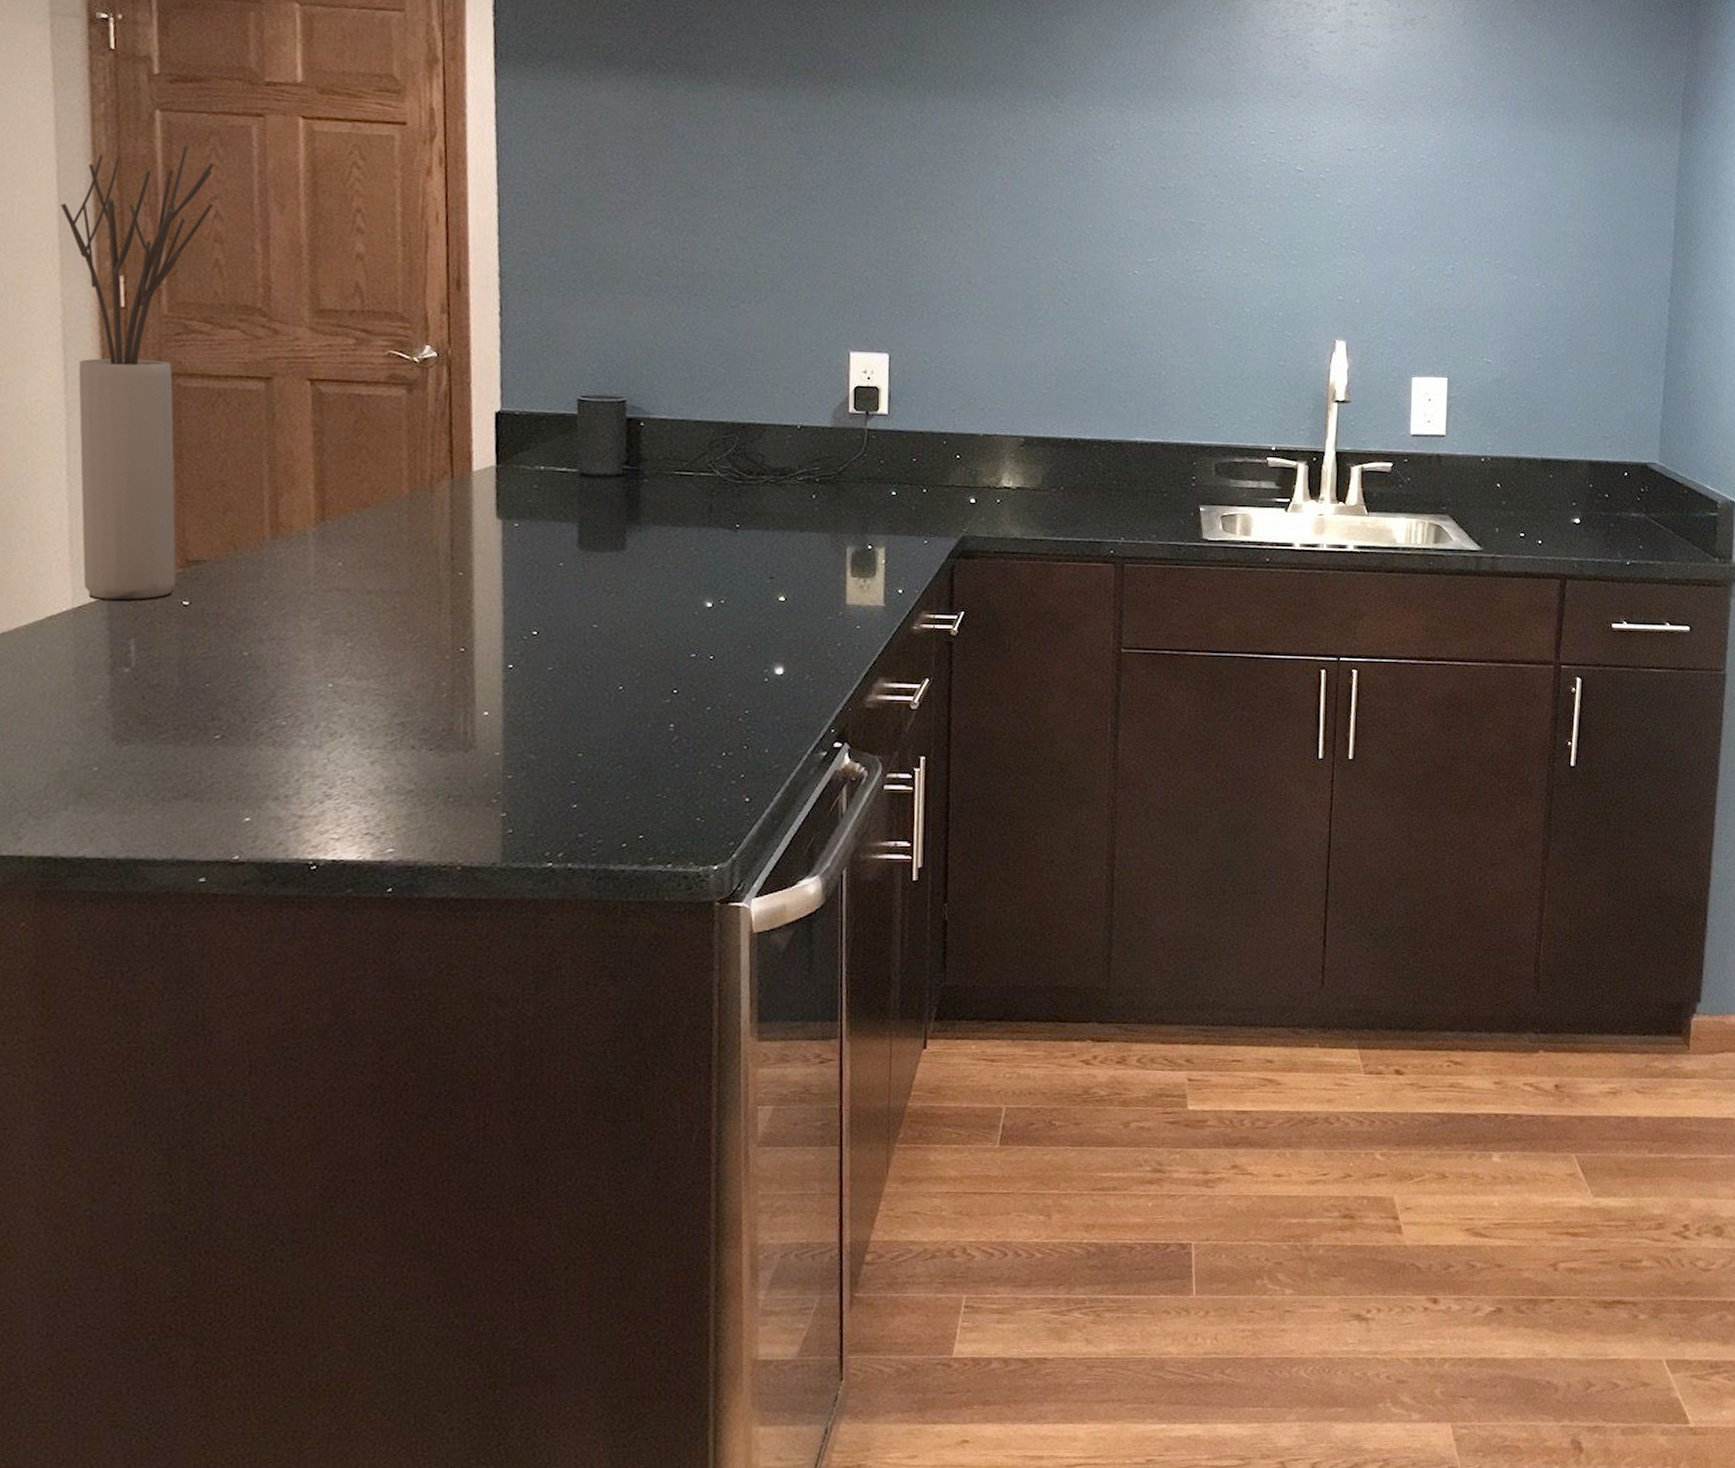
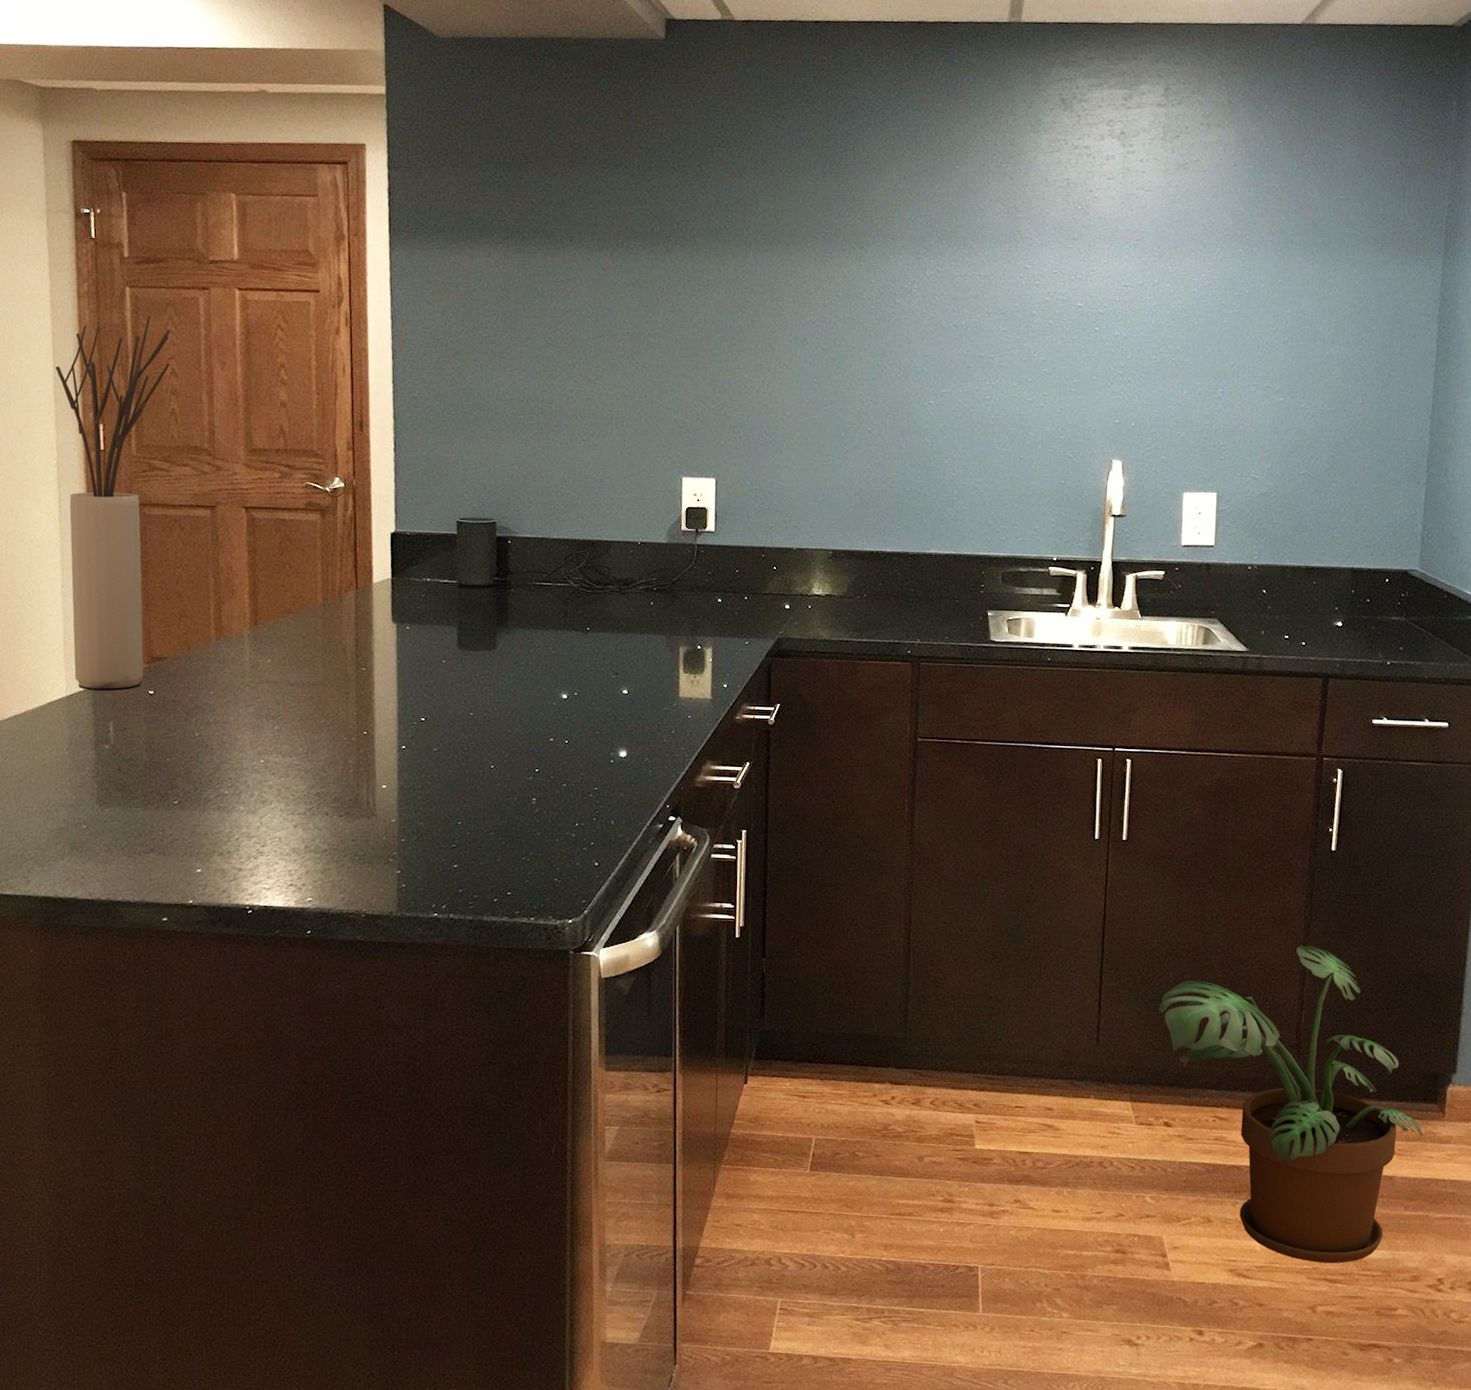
potted plant: none [1389,870,1667,1215] -> present [1159,945,1423,1263]

